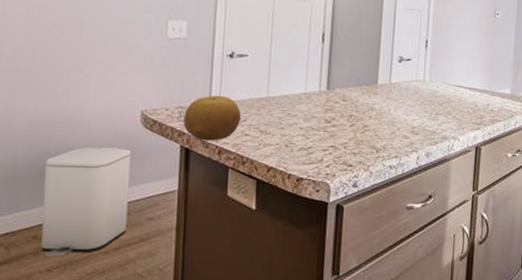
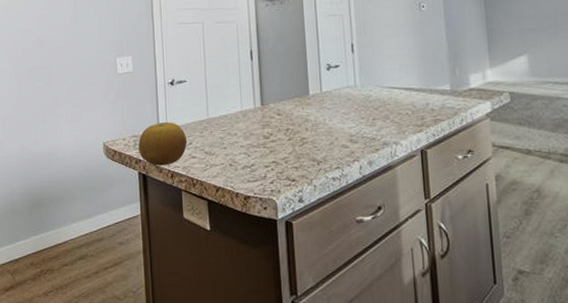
pedal bin: present [41,147,131,257] -> none [34,178,102,282]

